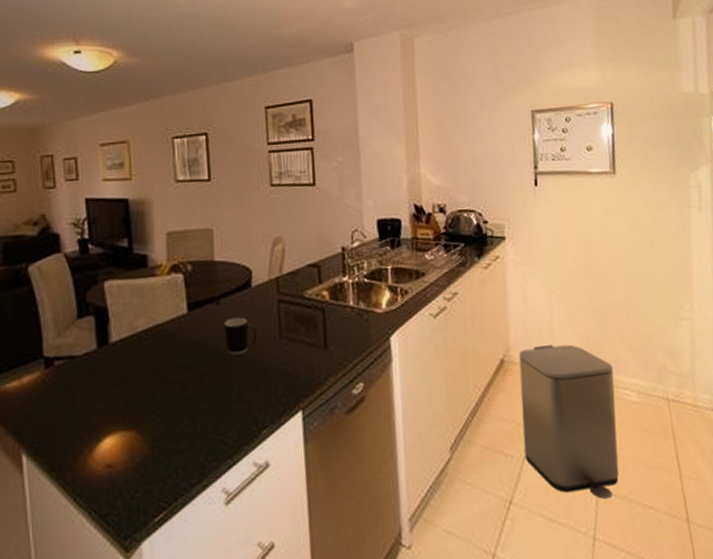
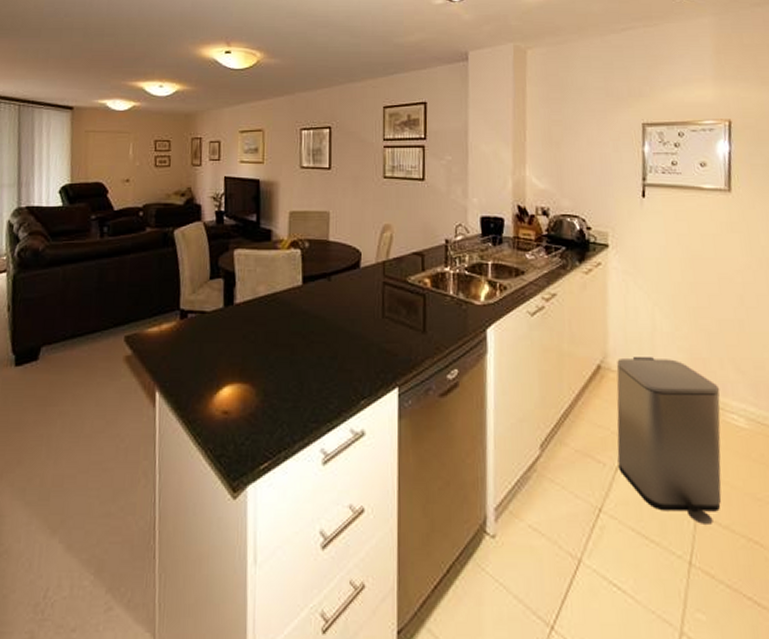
mug: present [223,316,257,355] -> none [332,294,362,328]

